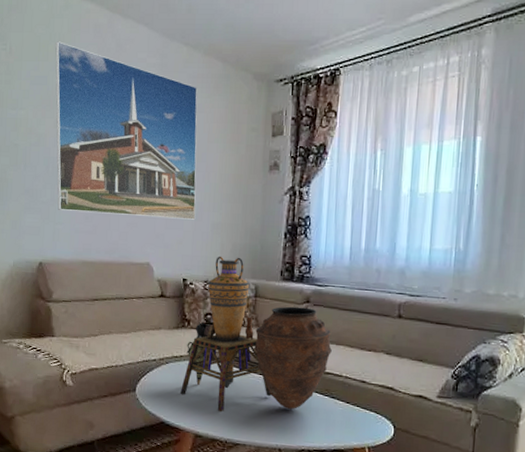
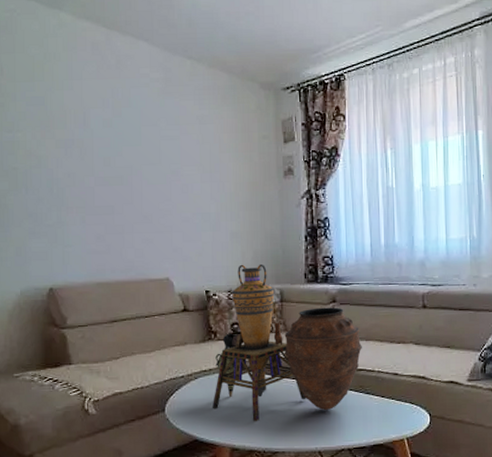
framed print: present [55,41,198,220] -> none [51,61,214,233]

